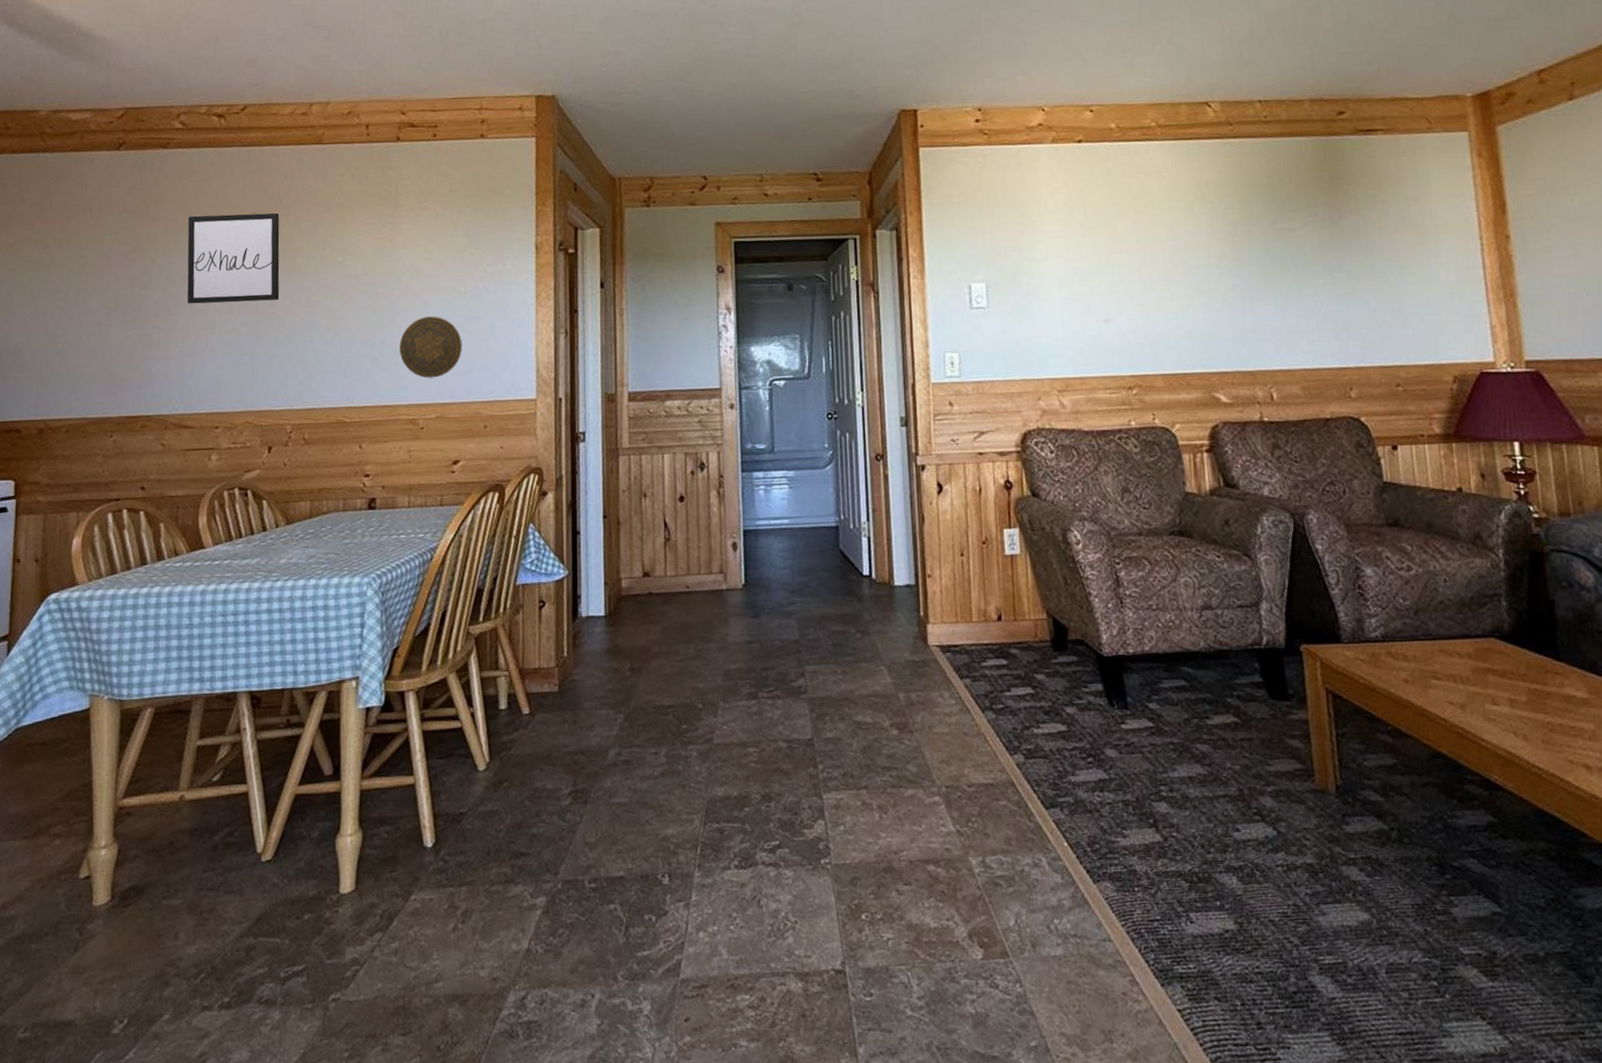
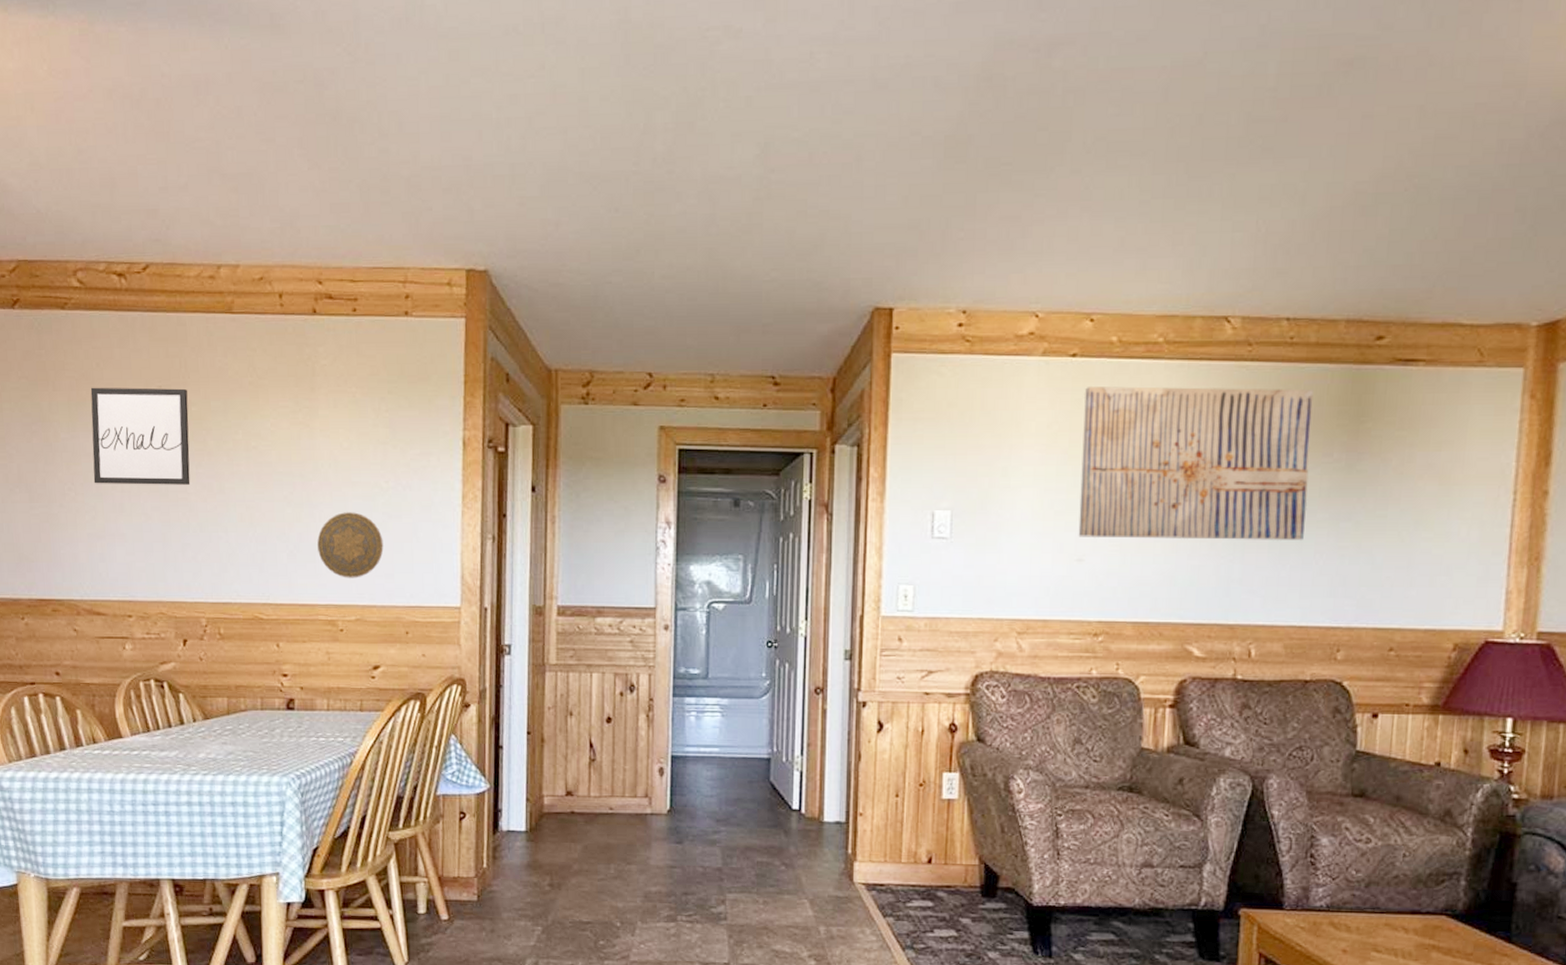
wall art: none [1093,159,1304,300] -> present [1078,386,1314,540]

